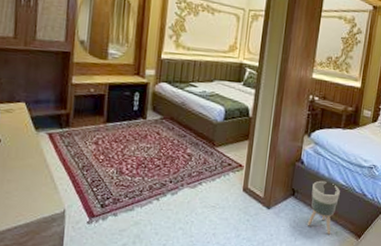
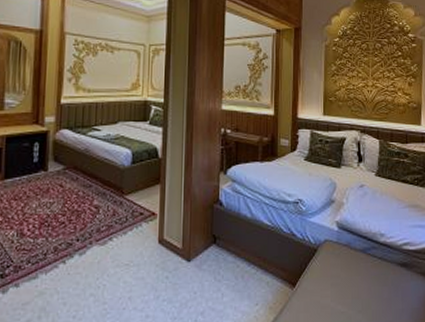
planter: present [307,180,340,235] -> none [233,222,266,286]

